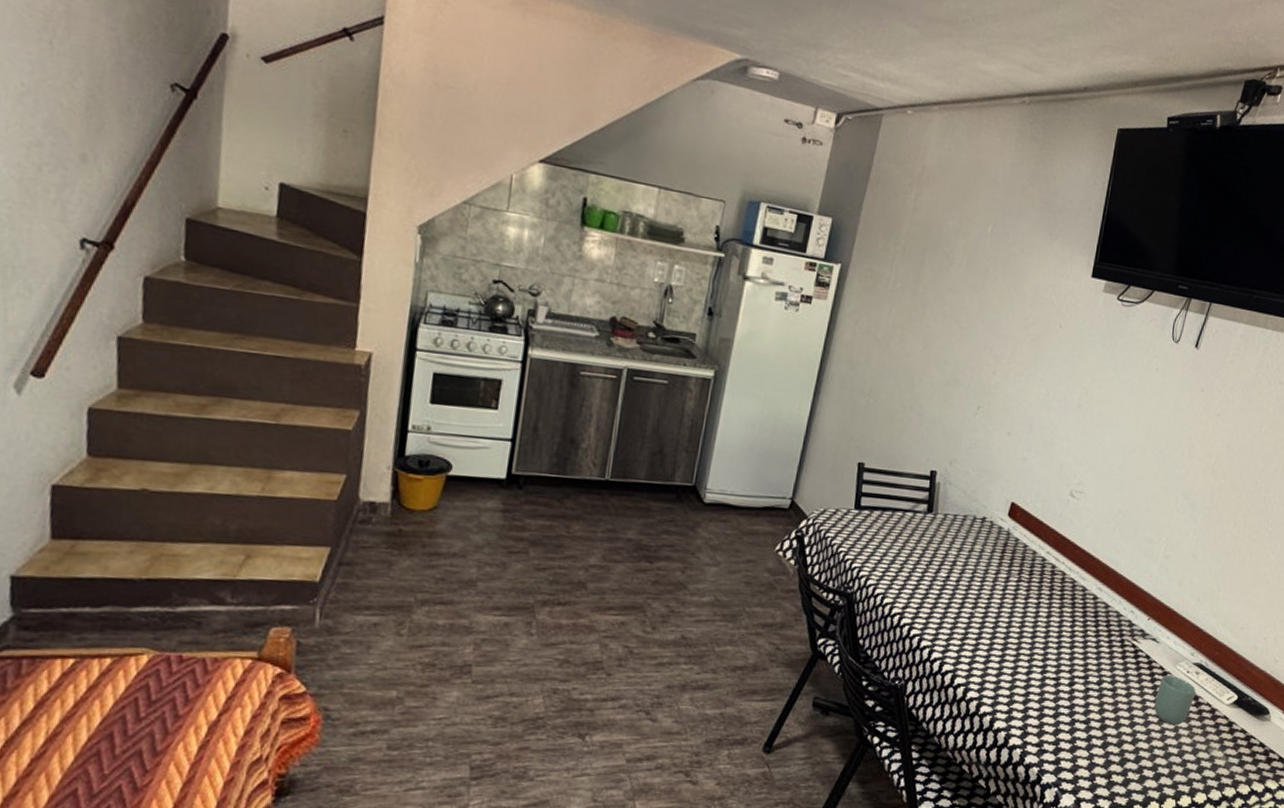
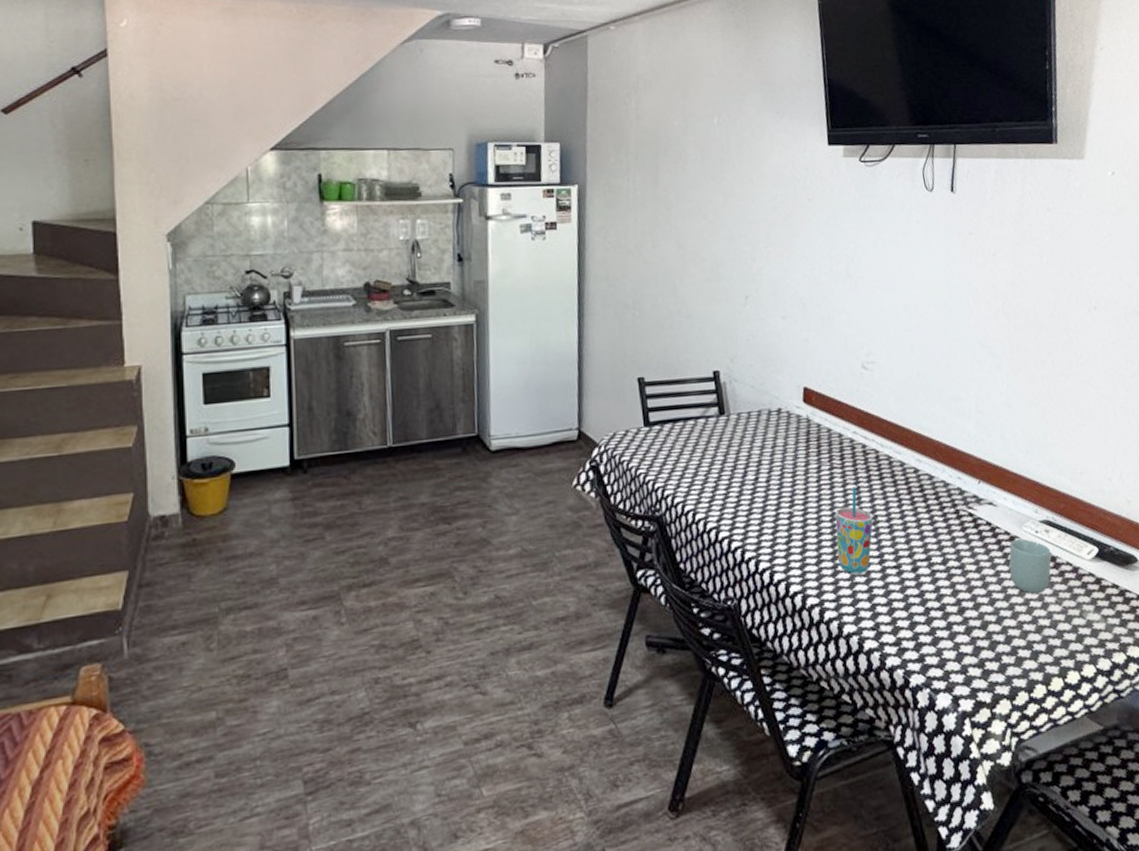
cup: none [1004,601,1046,679] -> present [835,486,874,574]

